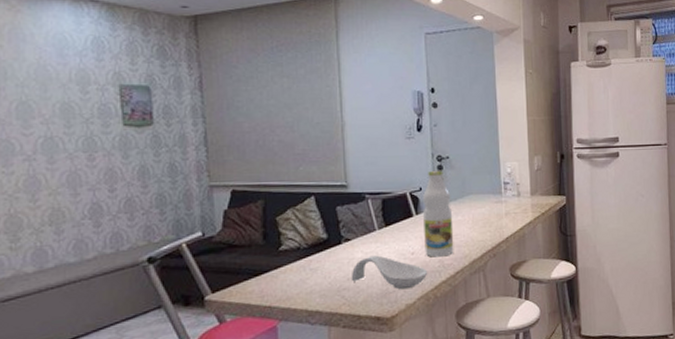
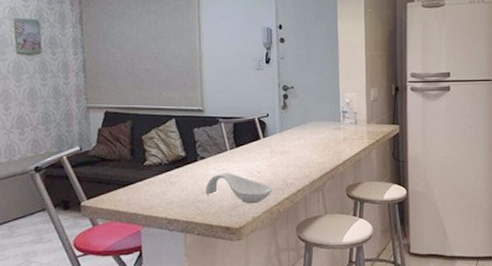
bottle: present [423,170,454,257] -> none [270,98,296,176]

